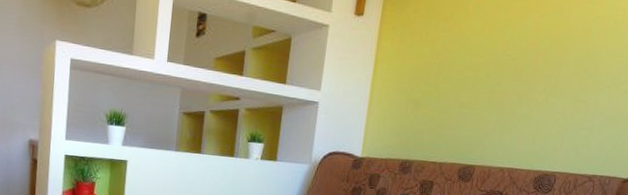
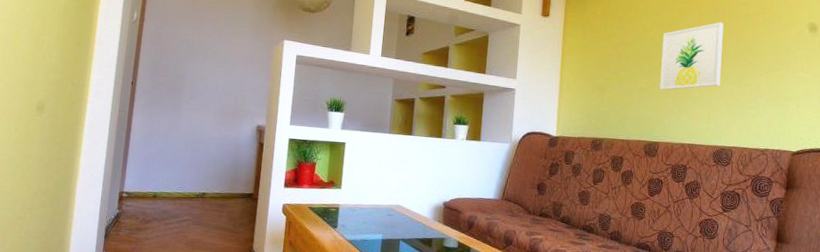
wall art: none [483,25,567,107] -> present [660,22,724,91]

